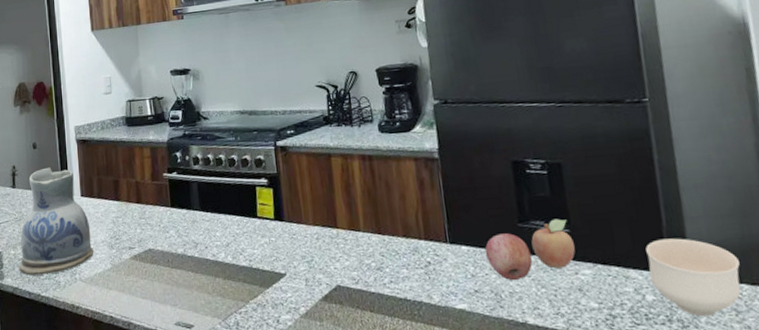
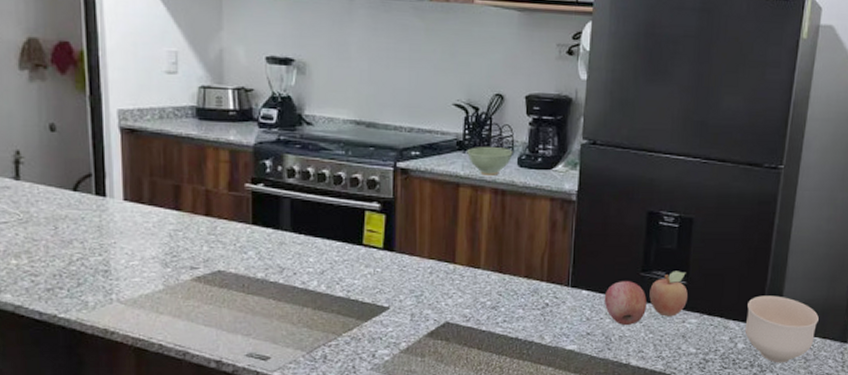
ceramic pitcher: present [19,167,94,276] -> none [23,158,140,292]
bowl: none [333,117,373,145] -> present [467,147,513,177]

